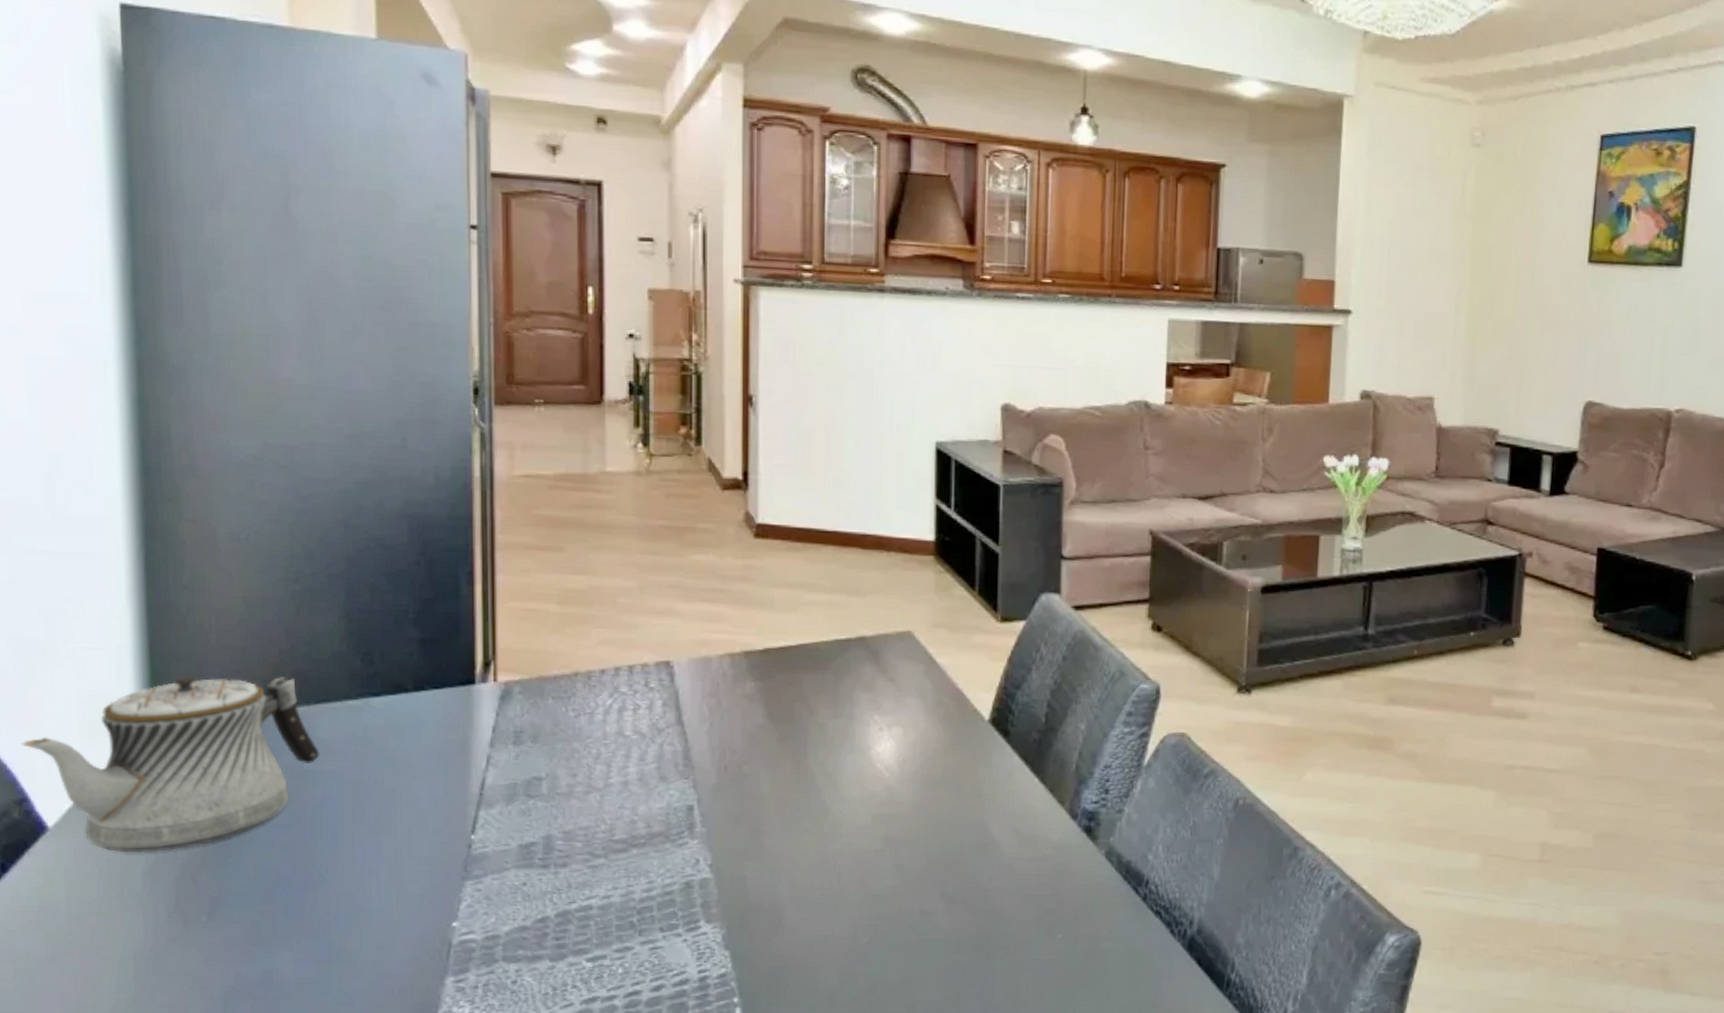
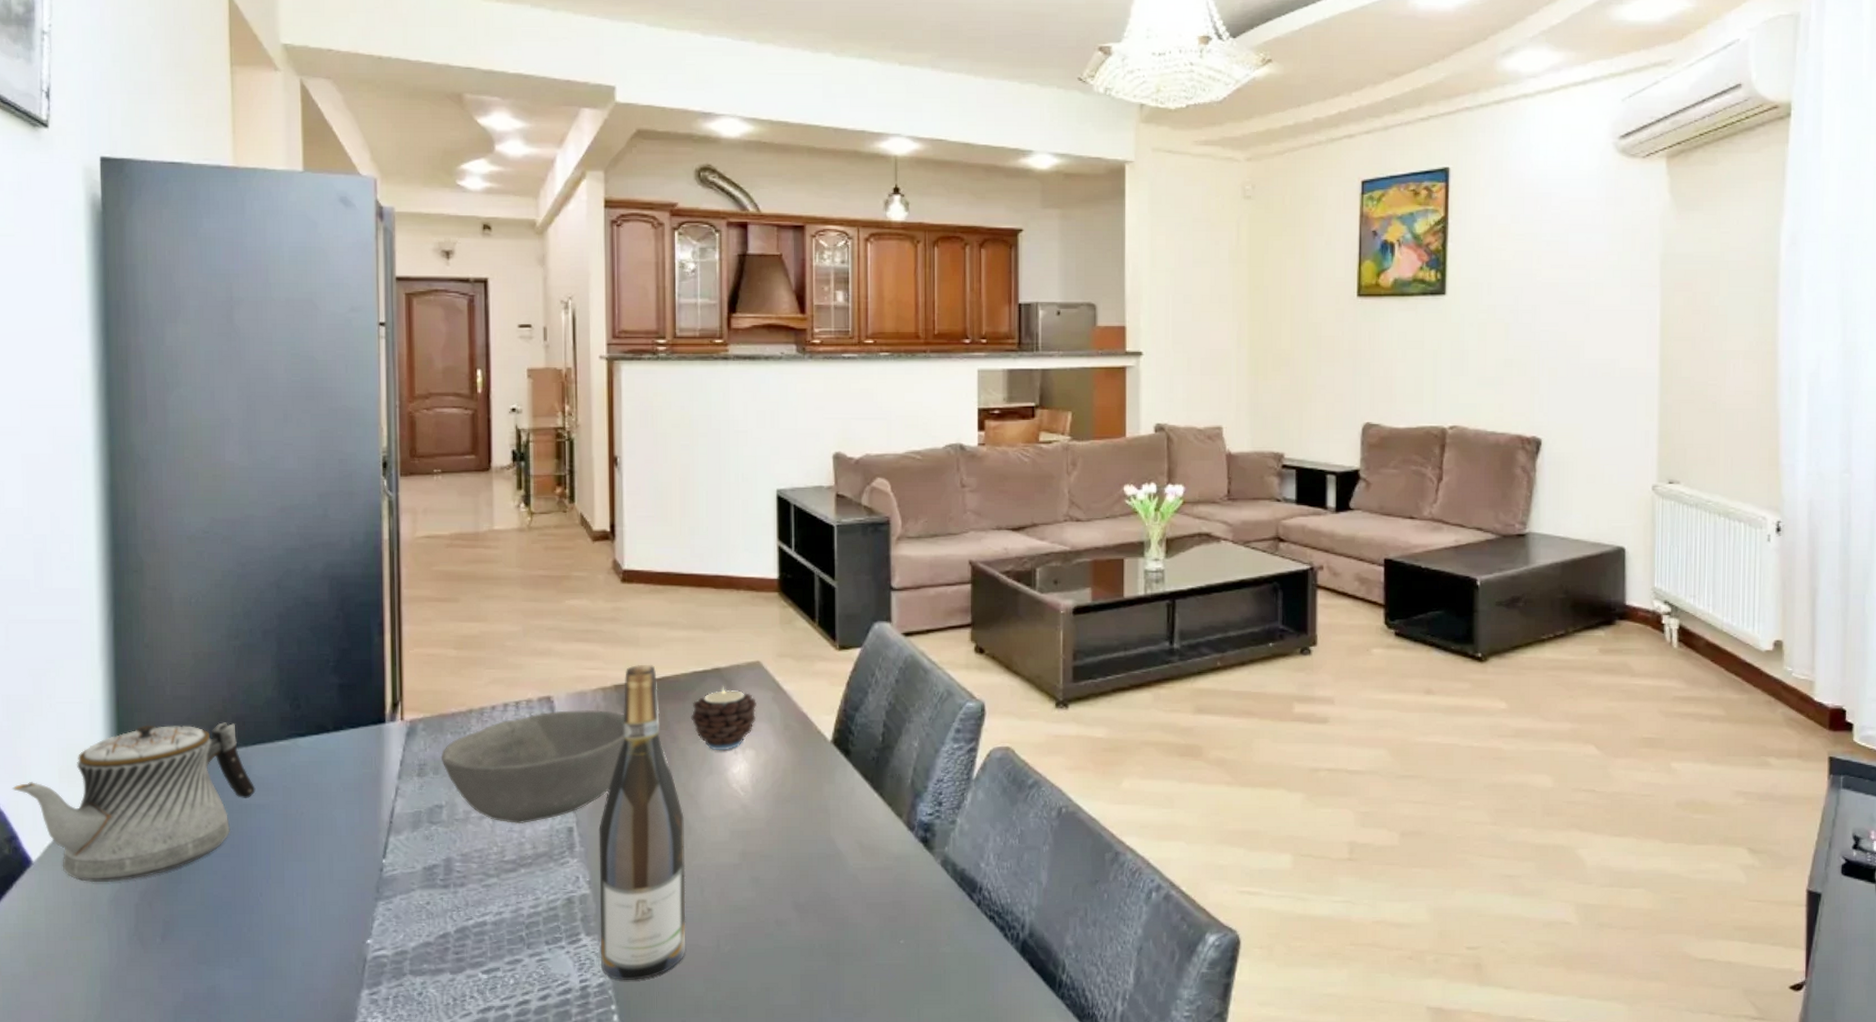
bowl: none [540,677,756,801] -> present [440,710,625,824]
wine bottle: none [722,629,821,971] -> present [599,664,686,980]
candle: none [831,657,906,727] -> present [691,686,757,751]

